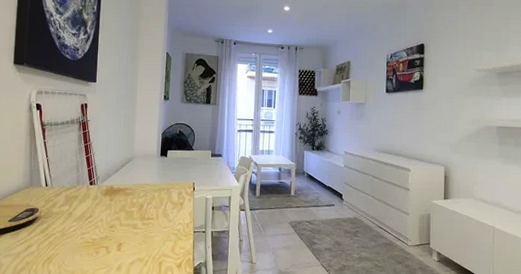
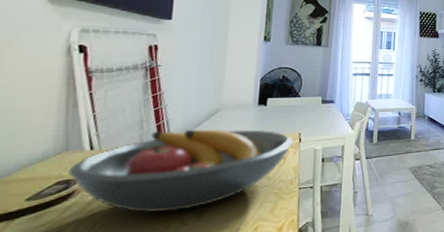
fruit bowl: none [33,174,189,241] -> present [68,129,294,213]

